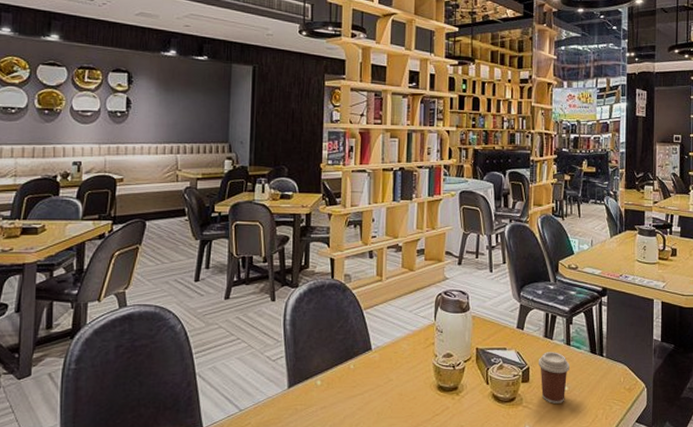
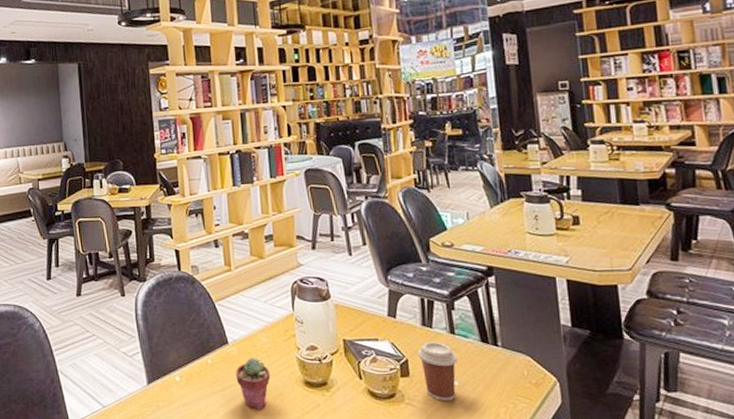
potted succulent: none [375,364,408,412] -> present [235,358,271,409]

